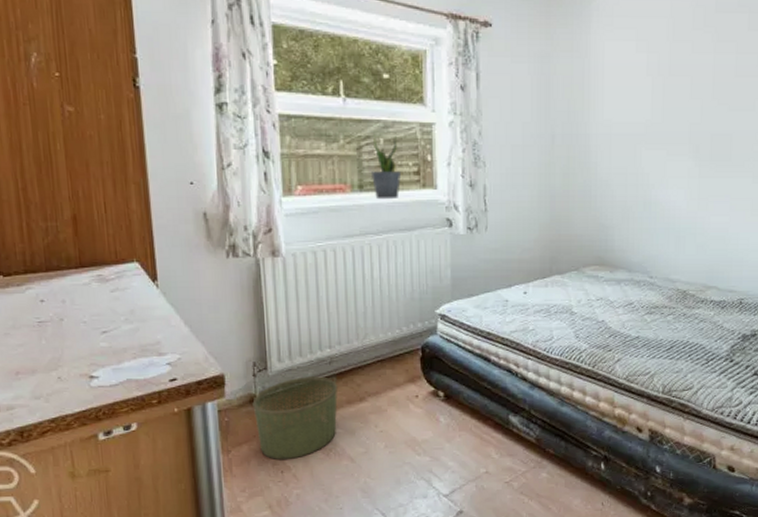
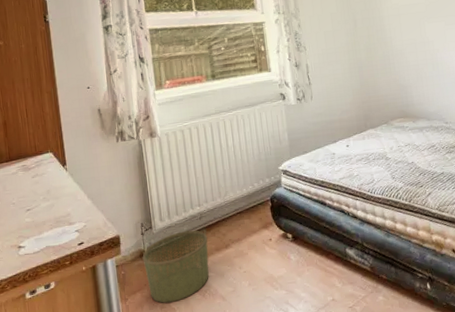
potted plant: present [370,134,402,200] -> none [219,35,243,85]

